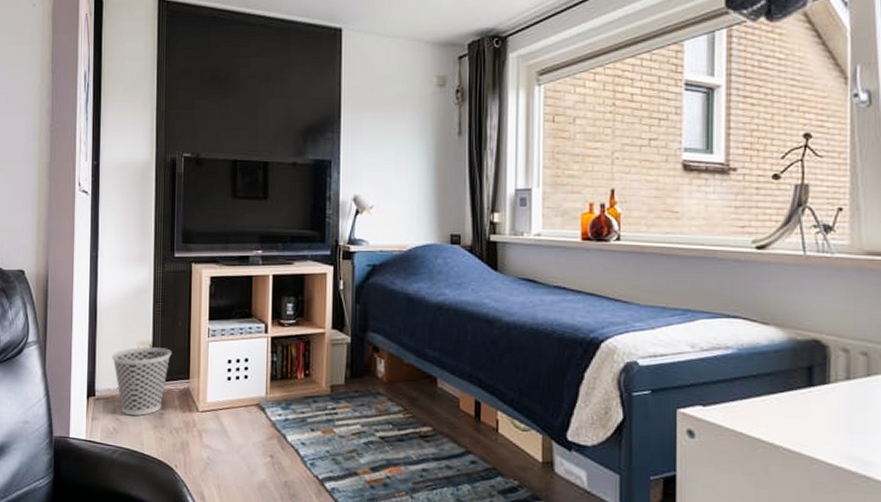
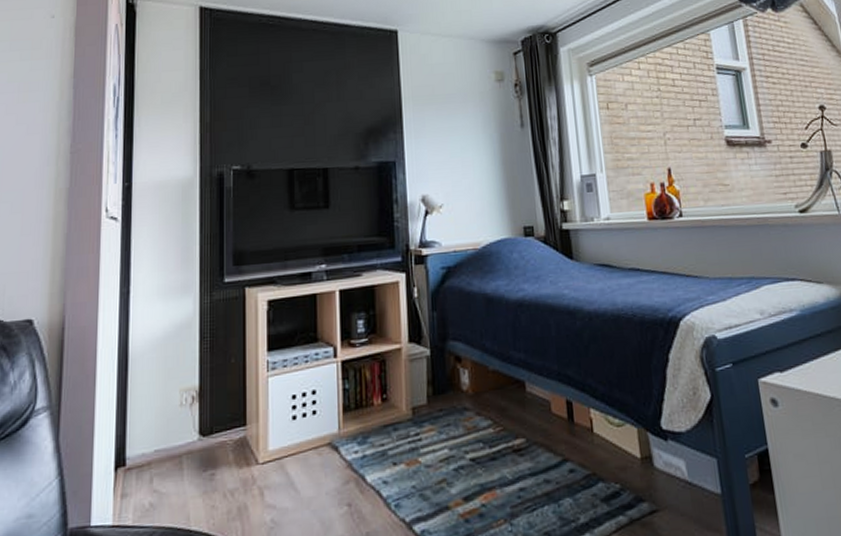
wastebasket: present [112,347,172,416] -> none [147,392,224,484]

